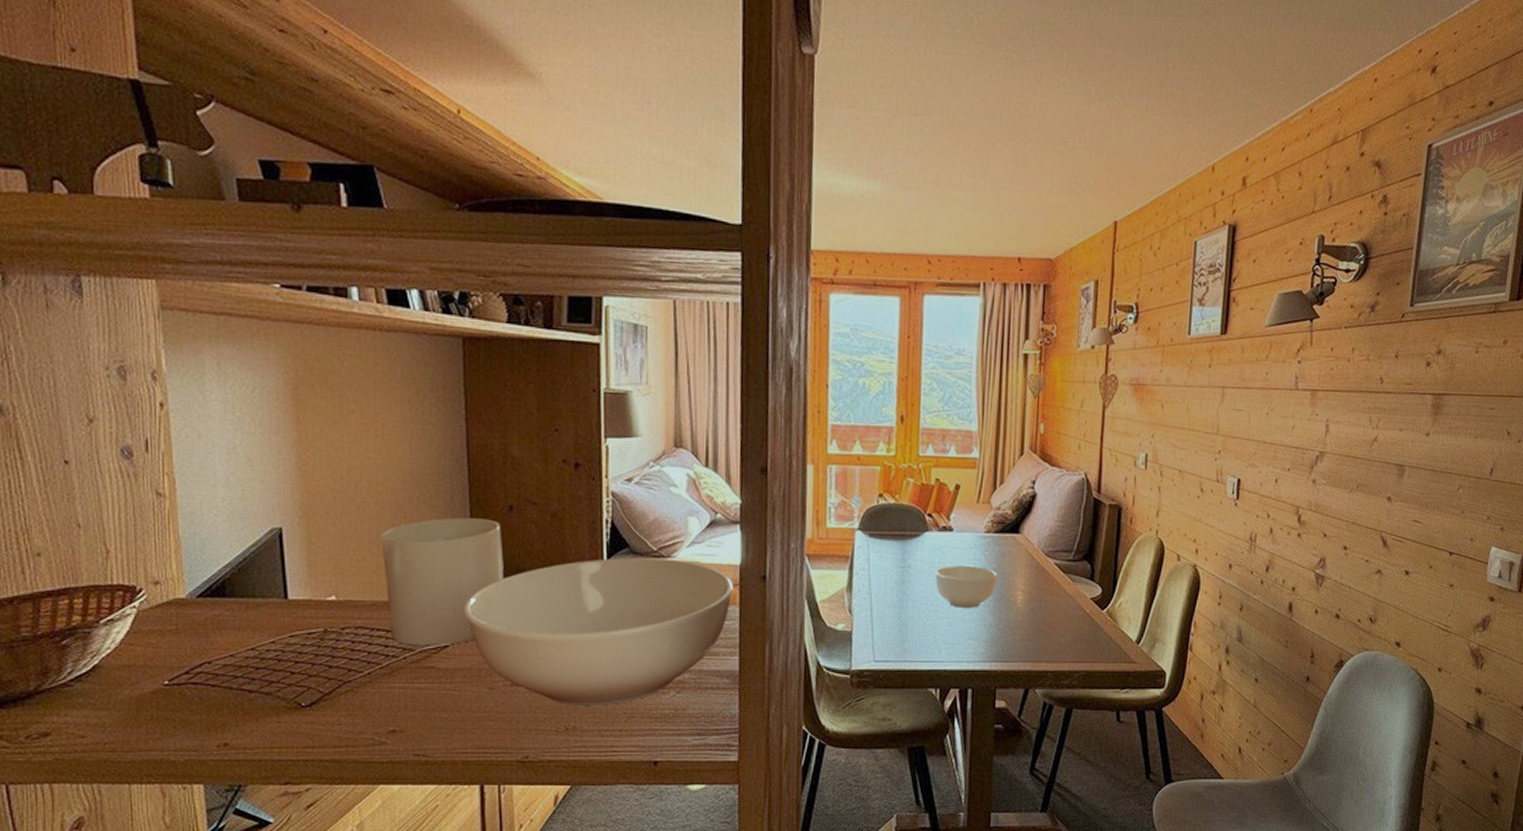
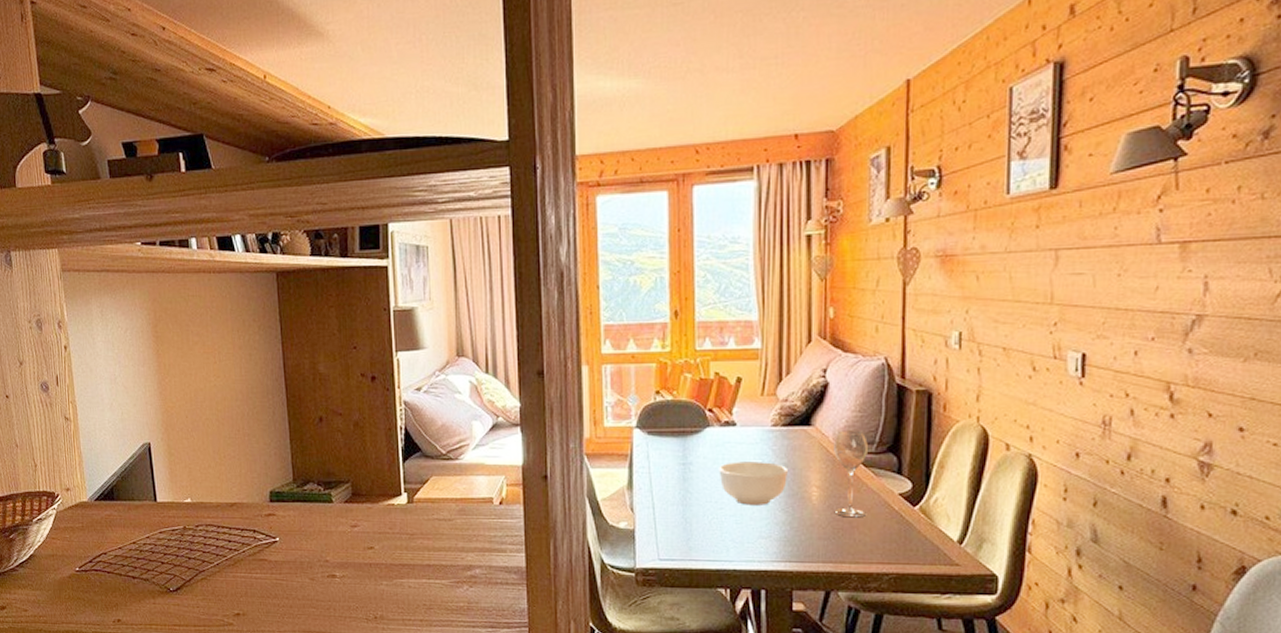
mug: present [381,517,505,647] -> none [222,429,319,542]
bowl: present [462,557,733,706] -> none [286,461,517,597]
wineglass: none [1037,539,1067,620] -> present [834,430,868,518]

